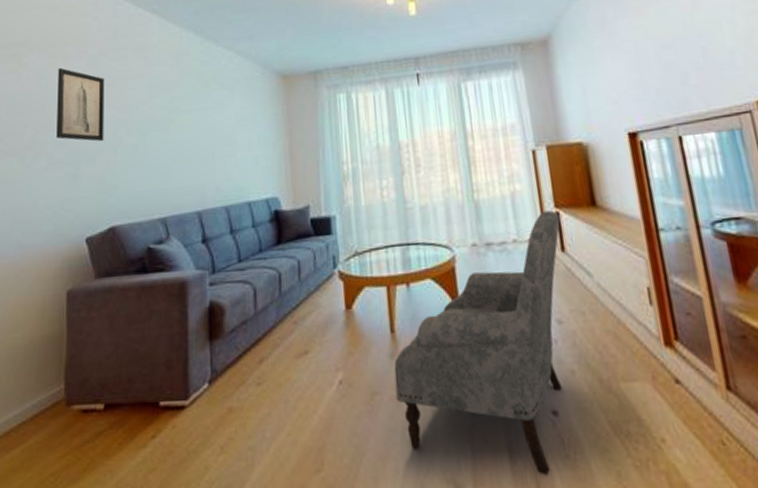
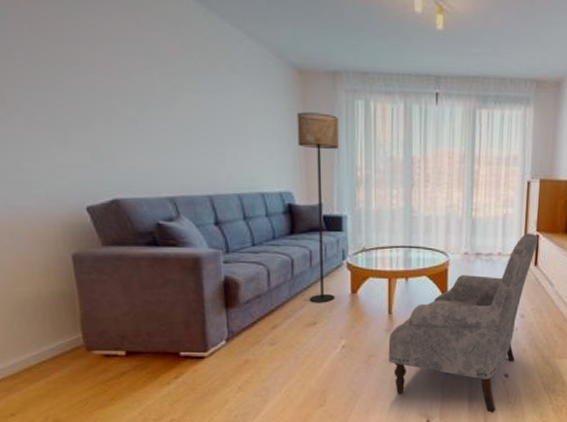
wall art: present [56,67,105,142] -> none [21,10,95,107]
floor lamp: none [281,112,327,326] -> present [297,112,339,303]

